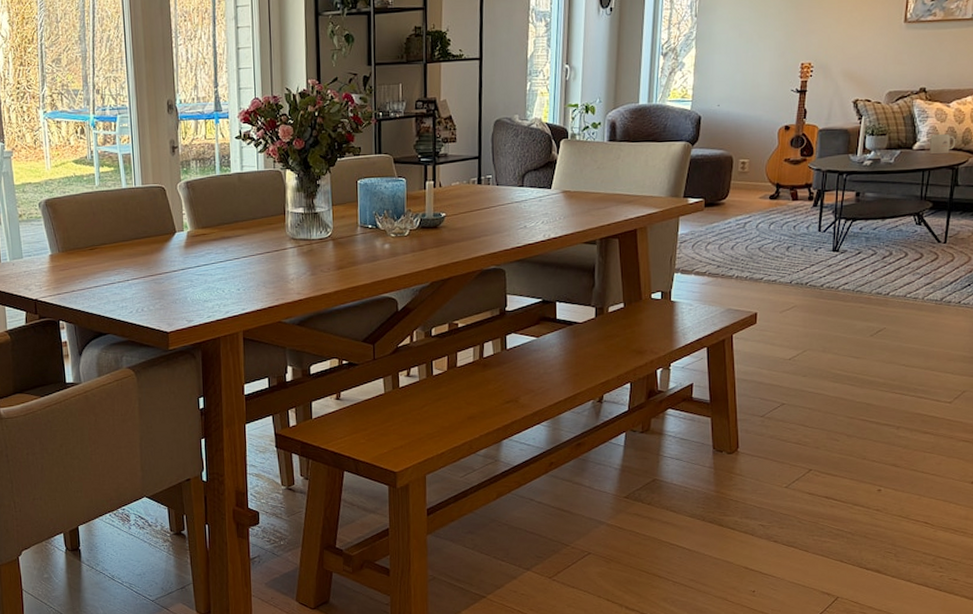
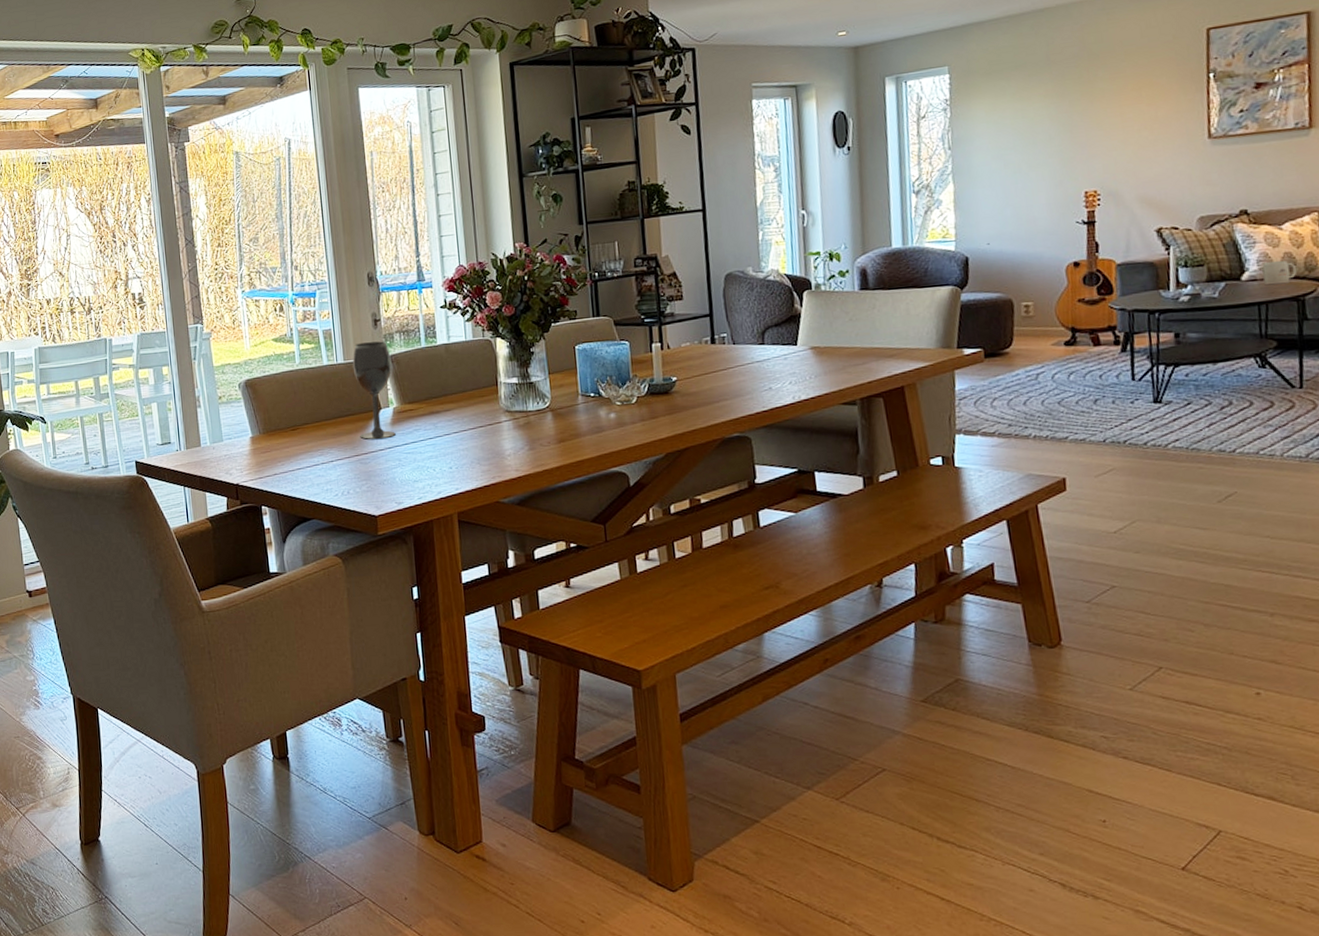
wine glass: none [150,167,189,262] -> present [352,341,396,440]

